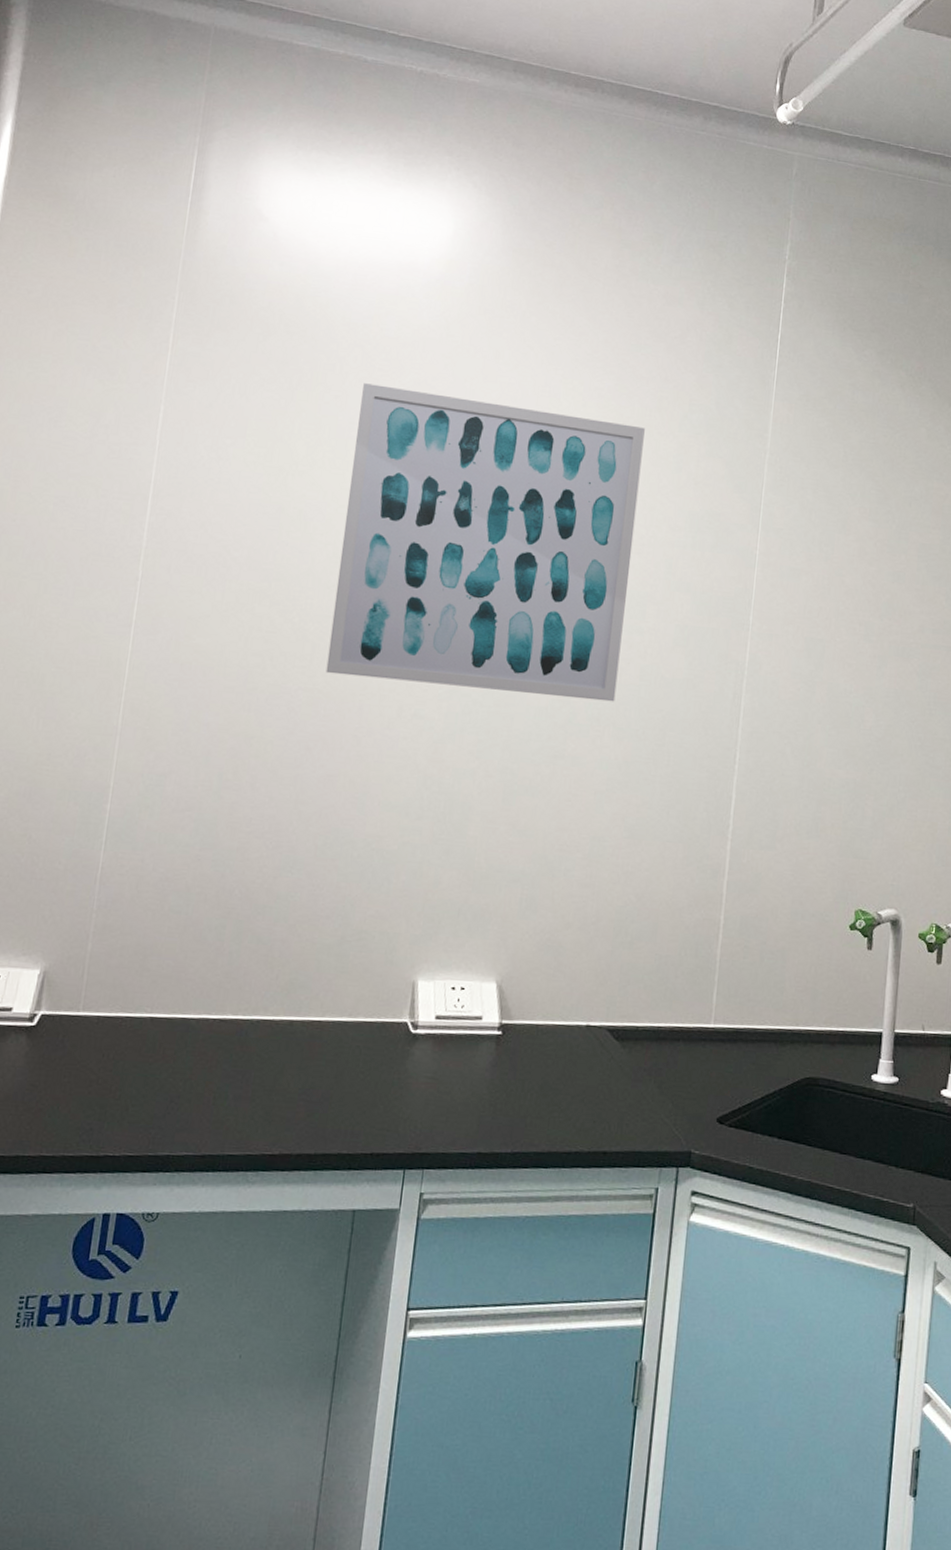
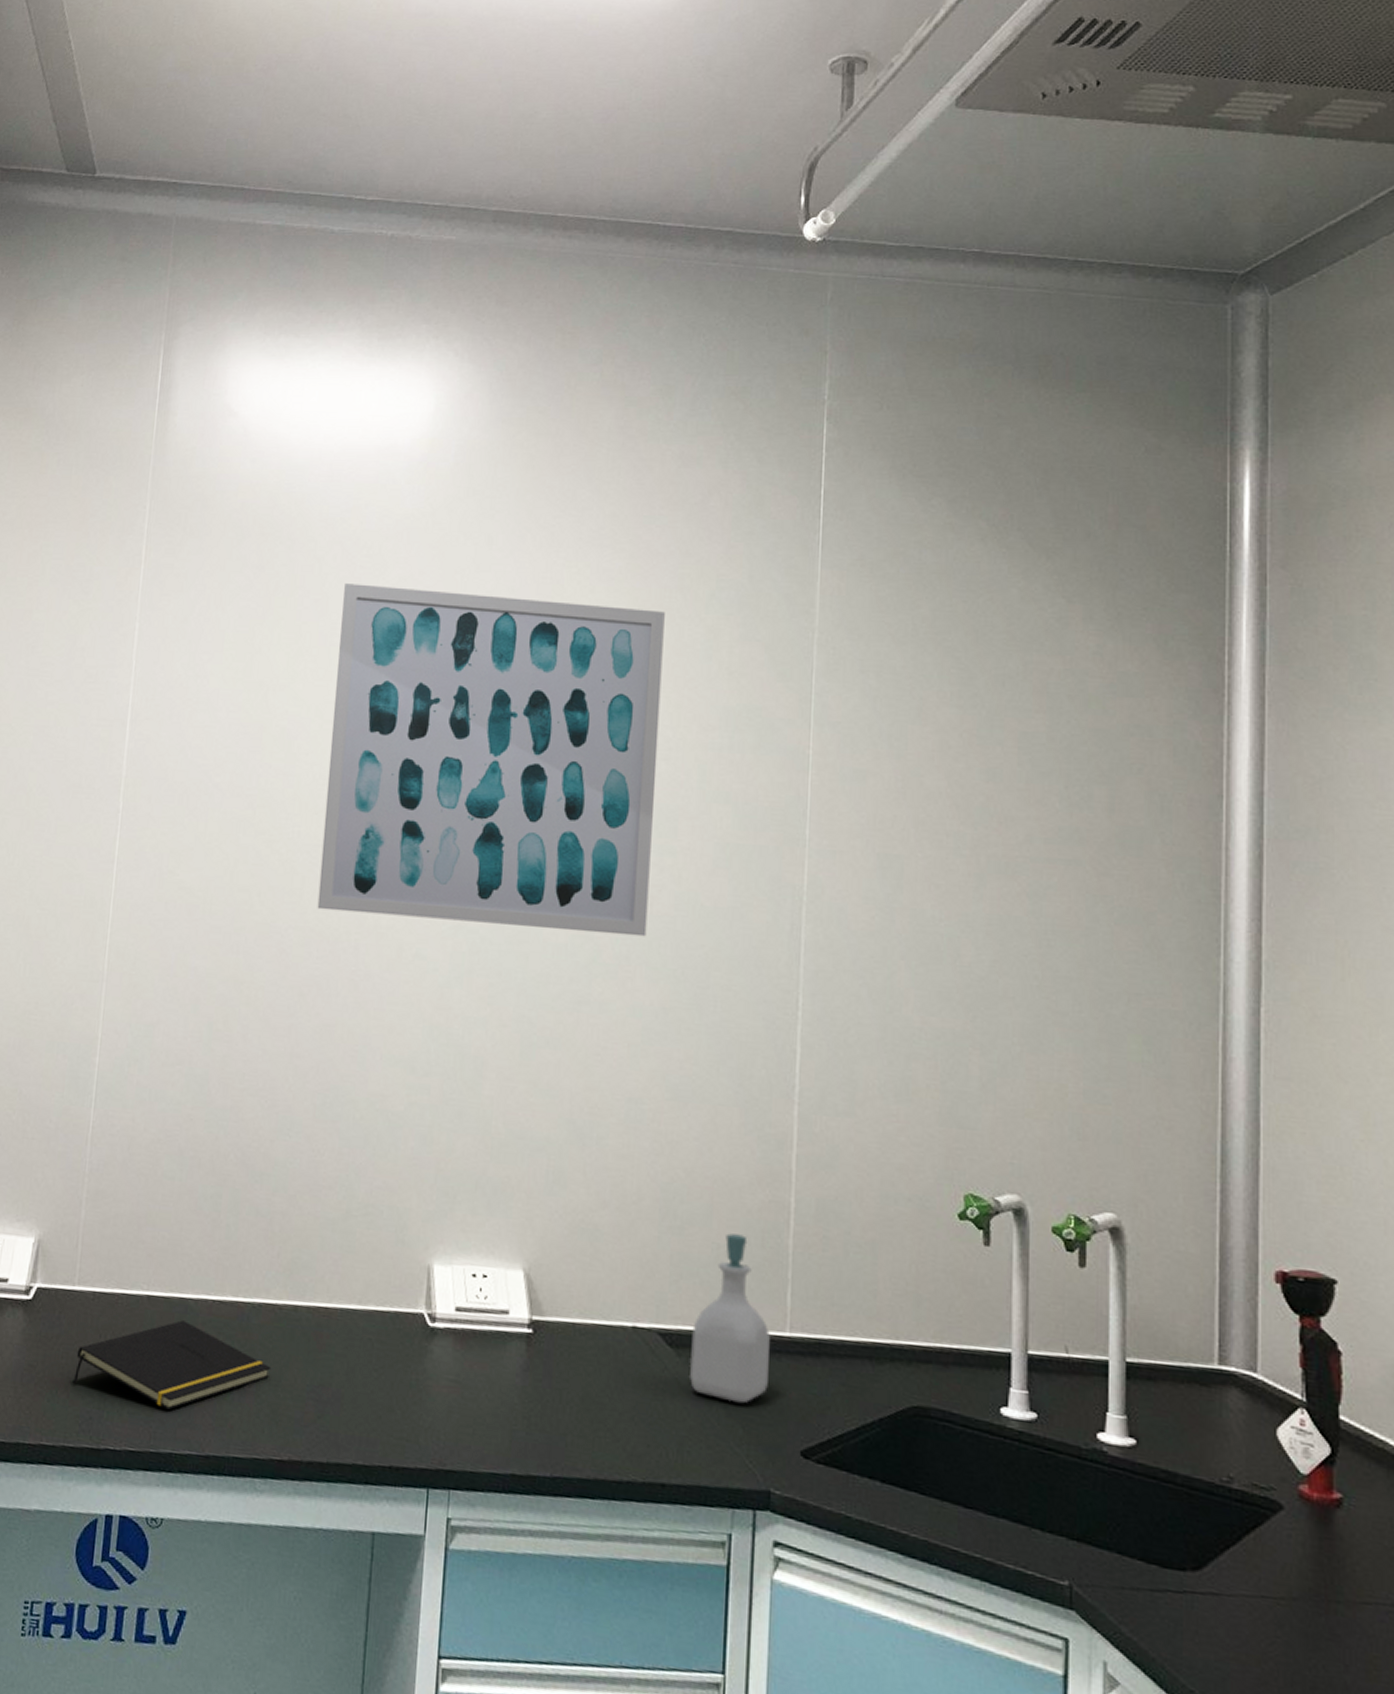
notepad: none [74,1038,267,1117] -> present [72,1320,272,1410]
soap bottle: none [631,946,698,1083] -> present [689,1233,770,1404]

